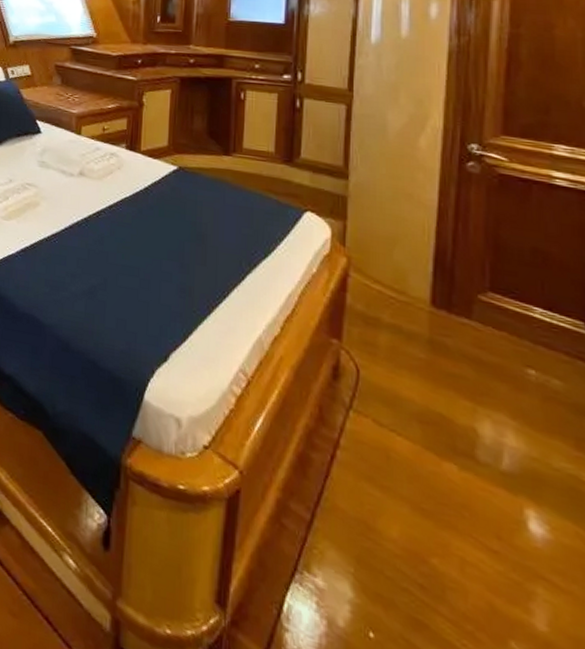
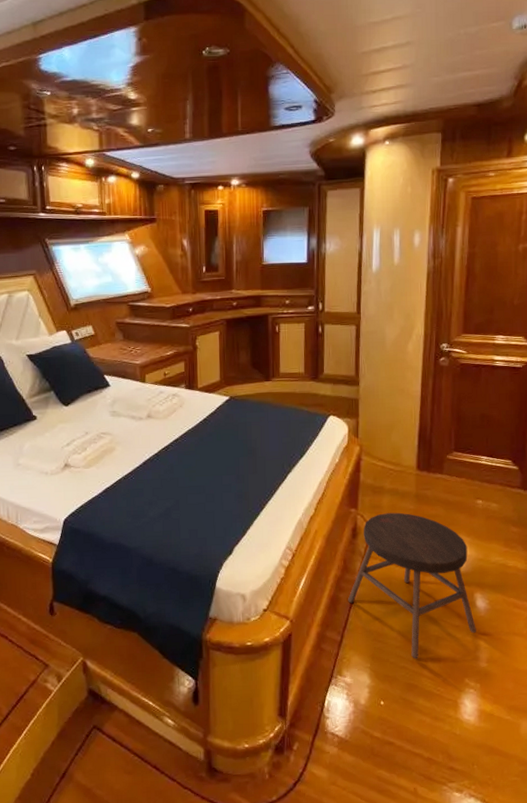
stool: none [324,355,529,584] -> present [348,512,476,659]

